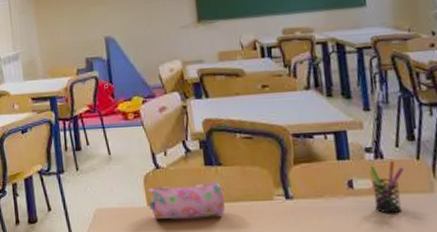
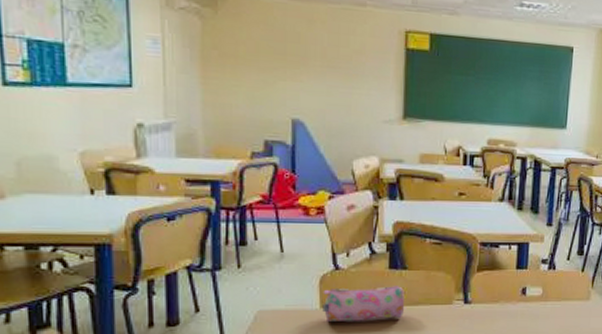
pen holder: present [369,160,405,214] -> none [541,271,571,318]

